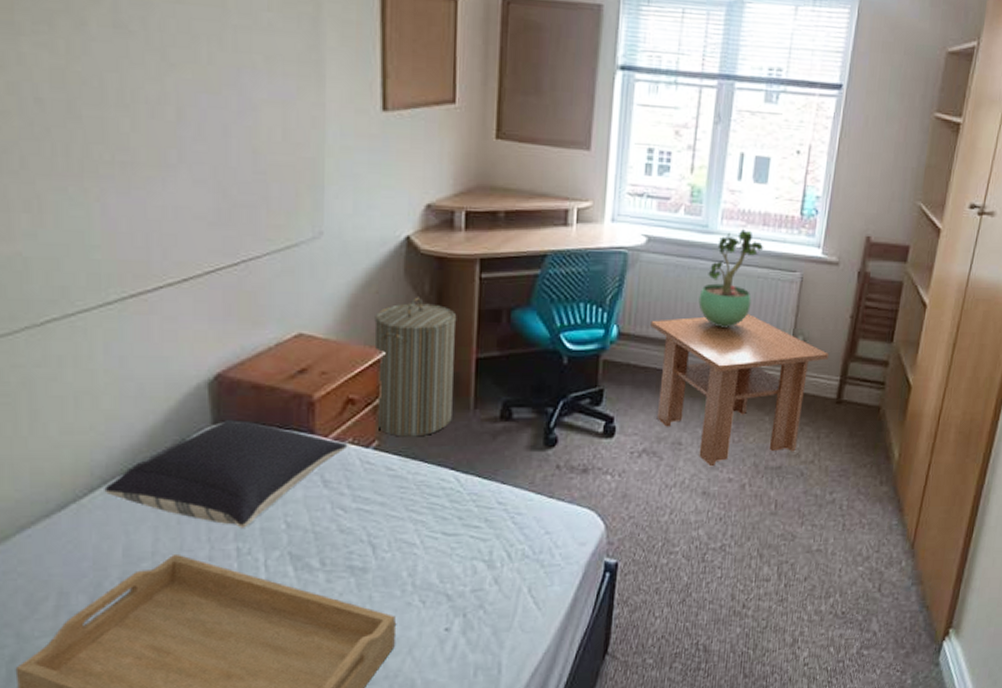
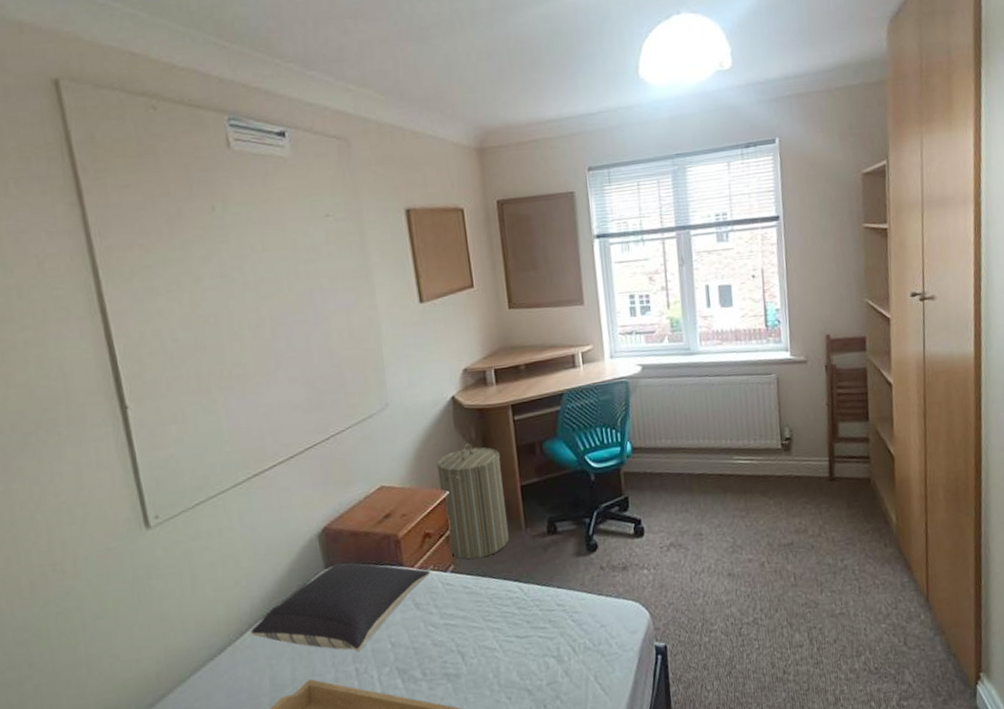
coffee table: present [650,314,830,467] -> none [657,416,815,551]
potted plant: present [698,228,764,327] -> none [693,345,741,431]

